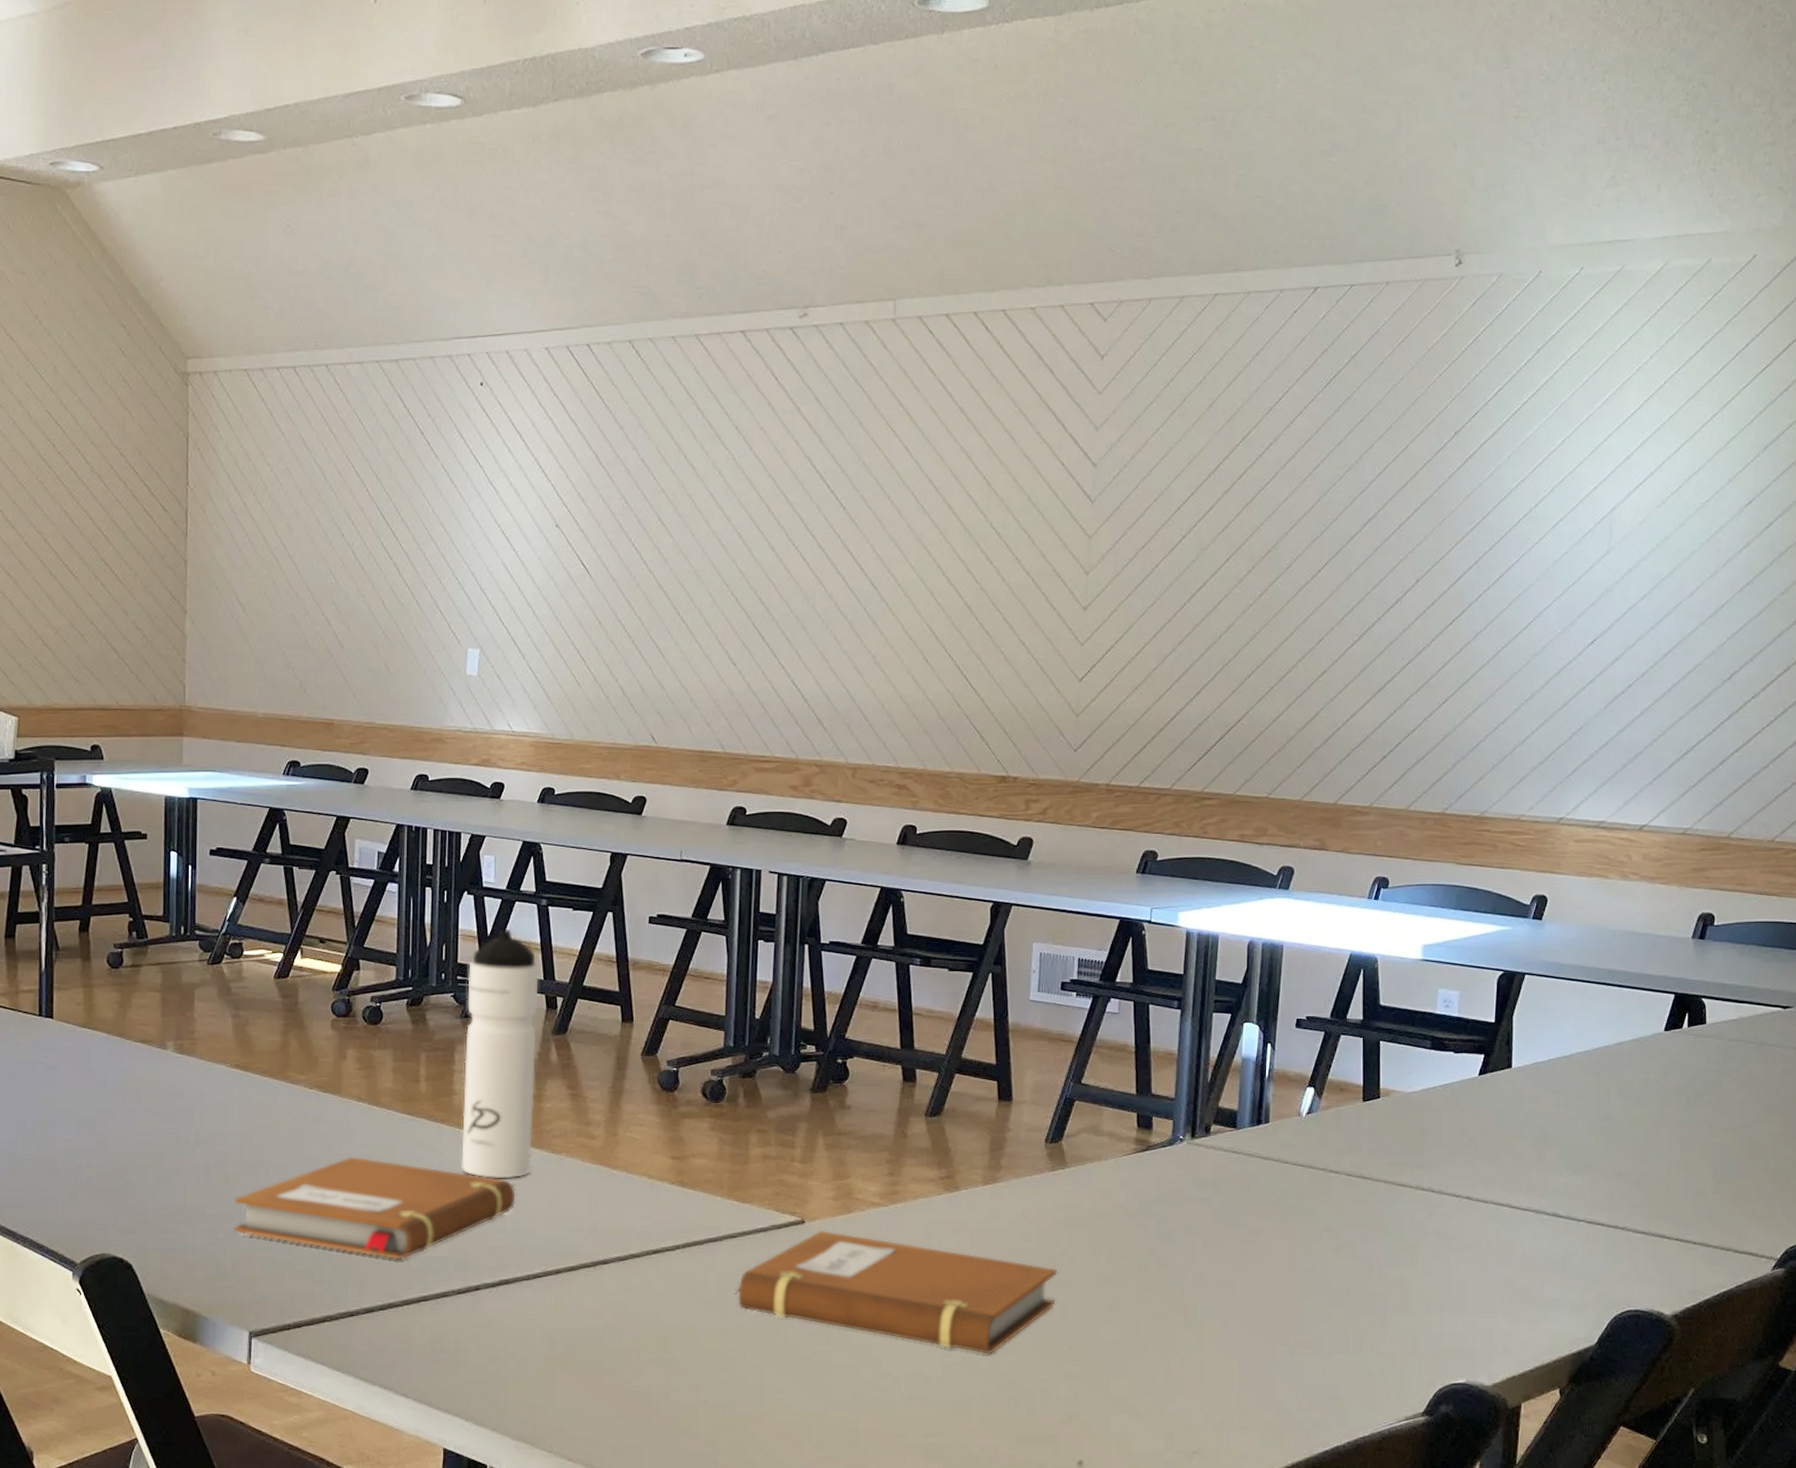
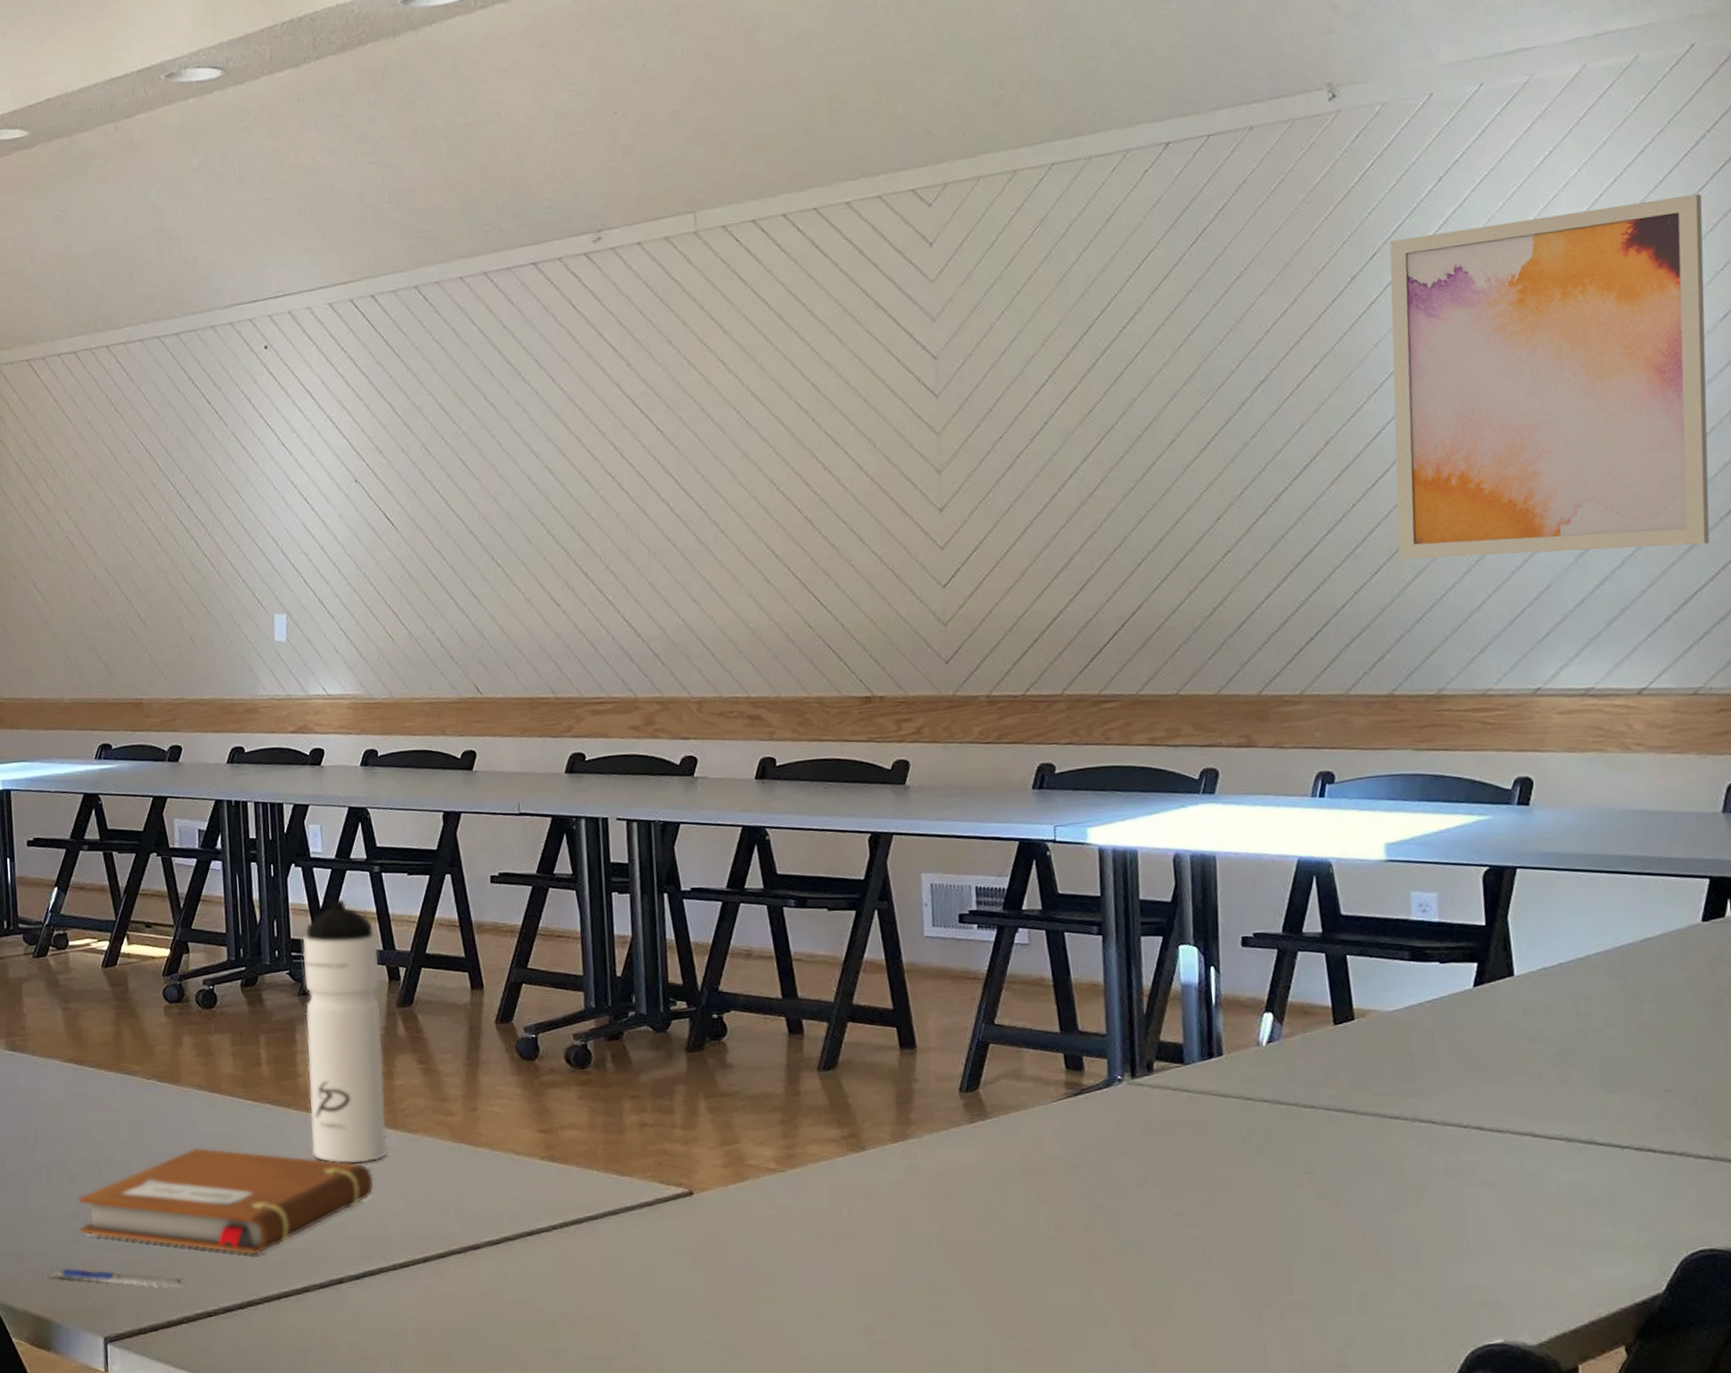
pen: none [197,1263,329,1286] -> present [46,1267,184,1286]
notebook: present [735,1230,1058,1354] -> none [622,1201,992,1331]
wall art: none [1463,391,1745,703] -> present [1389,194,1710,560]

